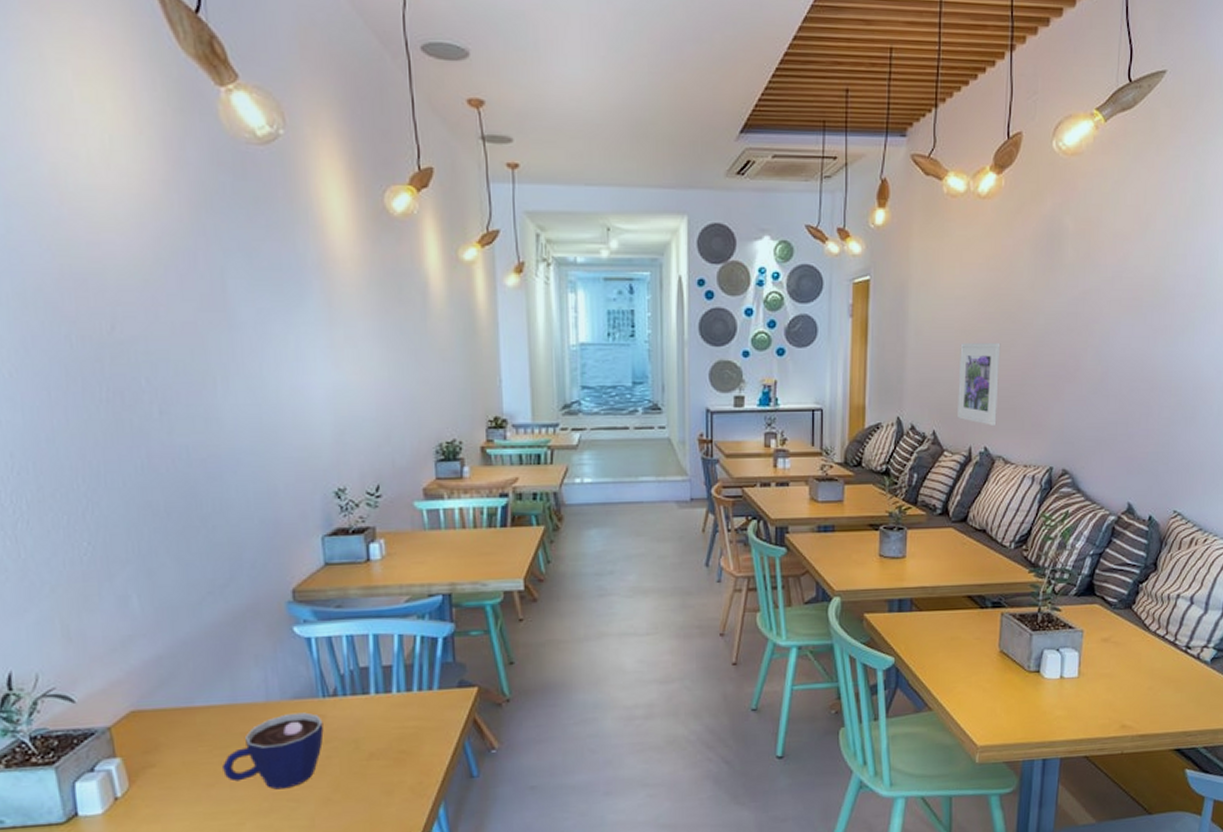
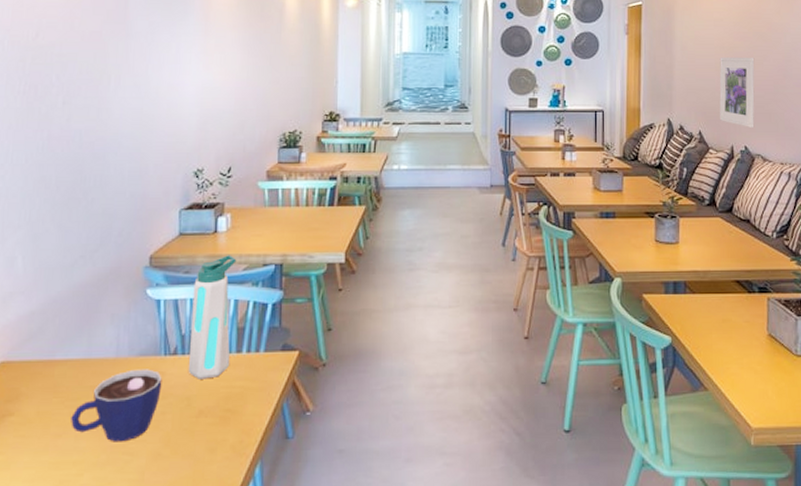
water bottle: none [348,586,400,721] -> present [188,255,237,379]

